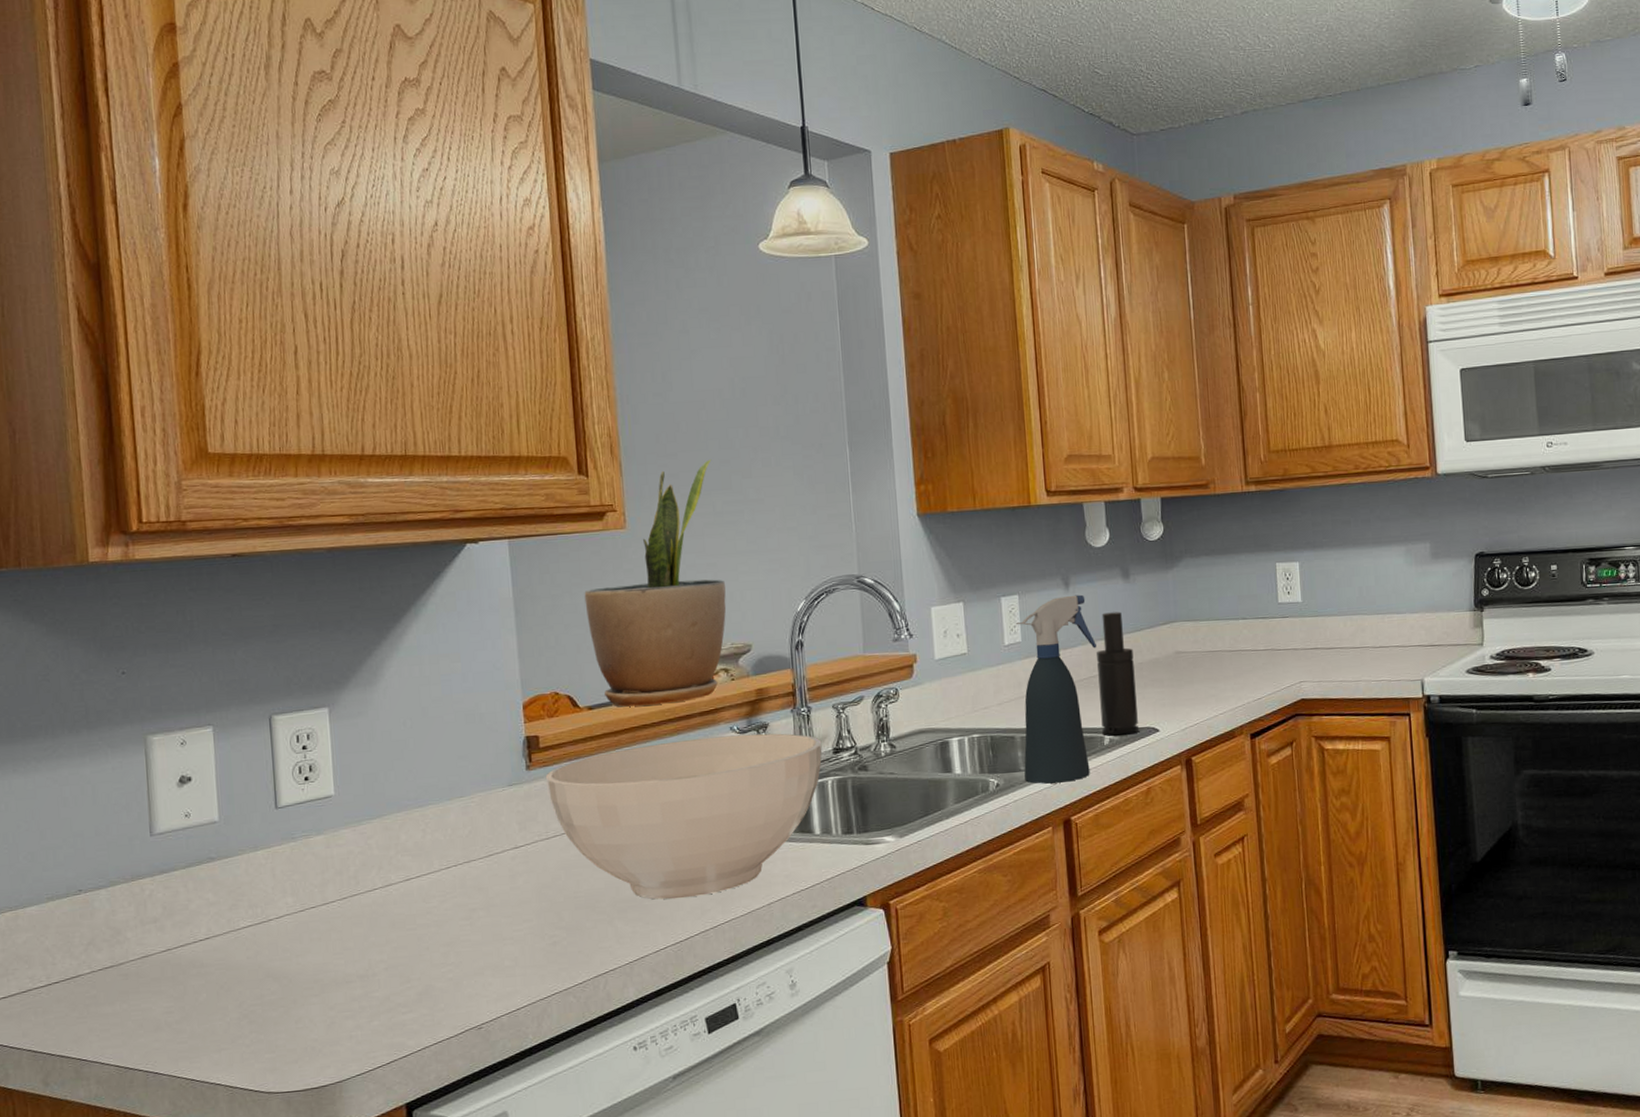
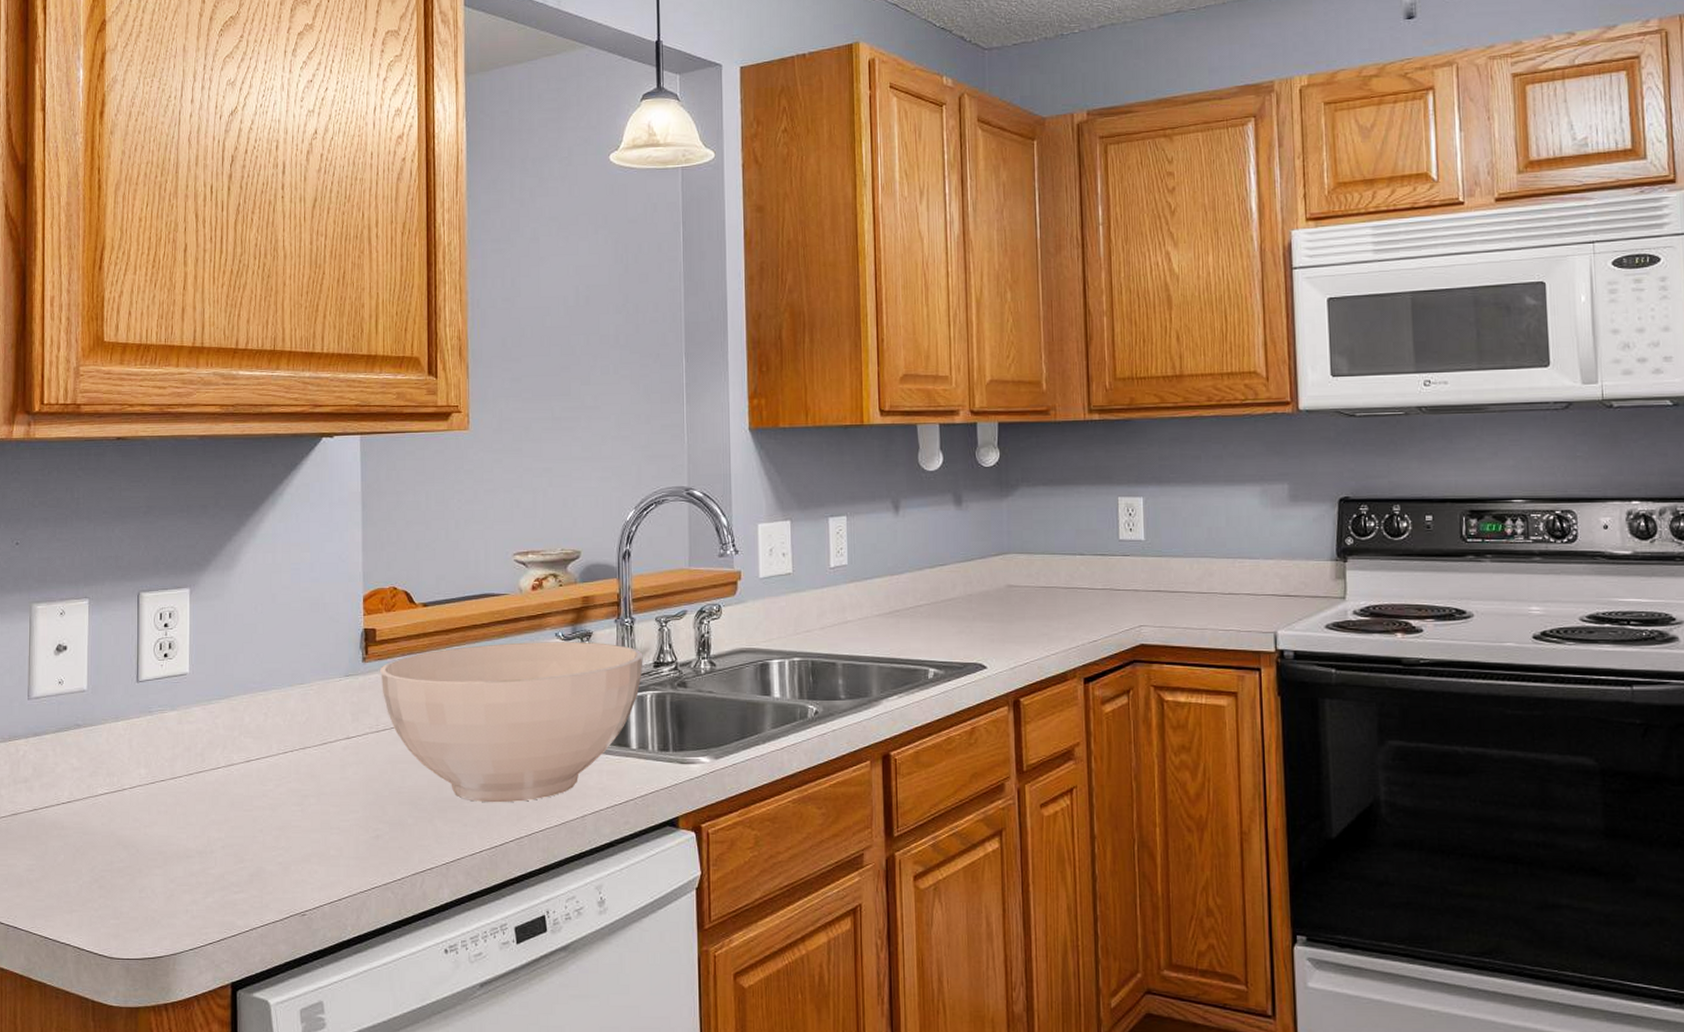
potted plant: present [584,459,727,707] -> none [426,365,559,606]
spray bottle: present [1015,594,1096,784] -> none [842,519,924,715]
soap dispenser: present [1096,611,1139,736] -> none [923,539,965,670]

